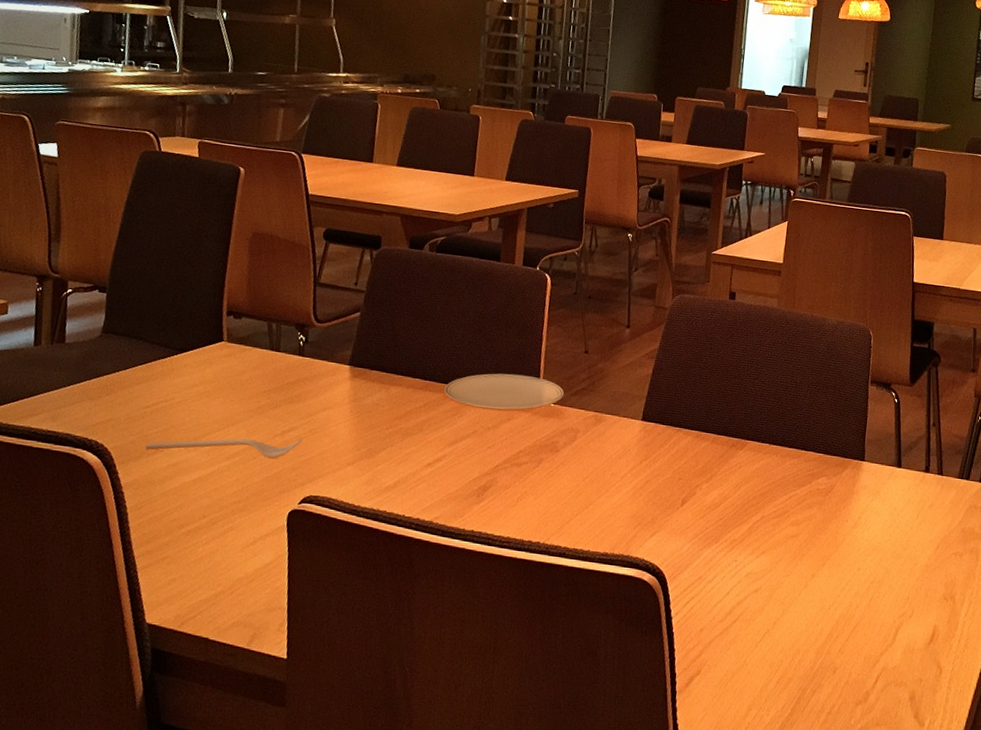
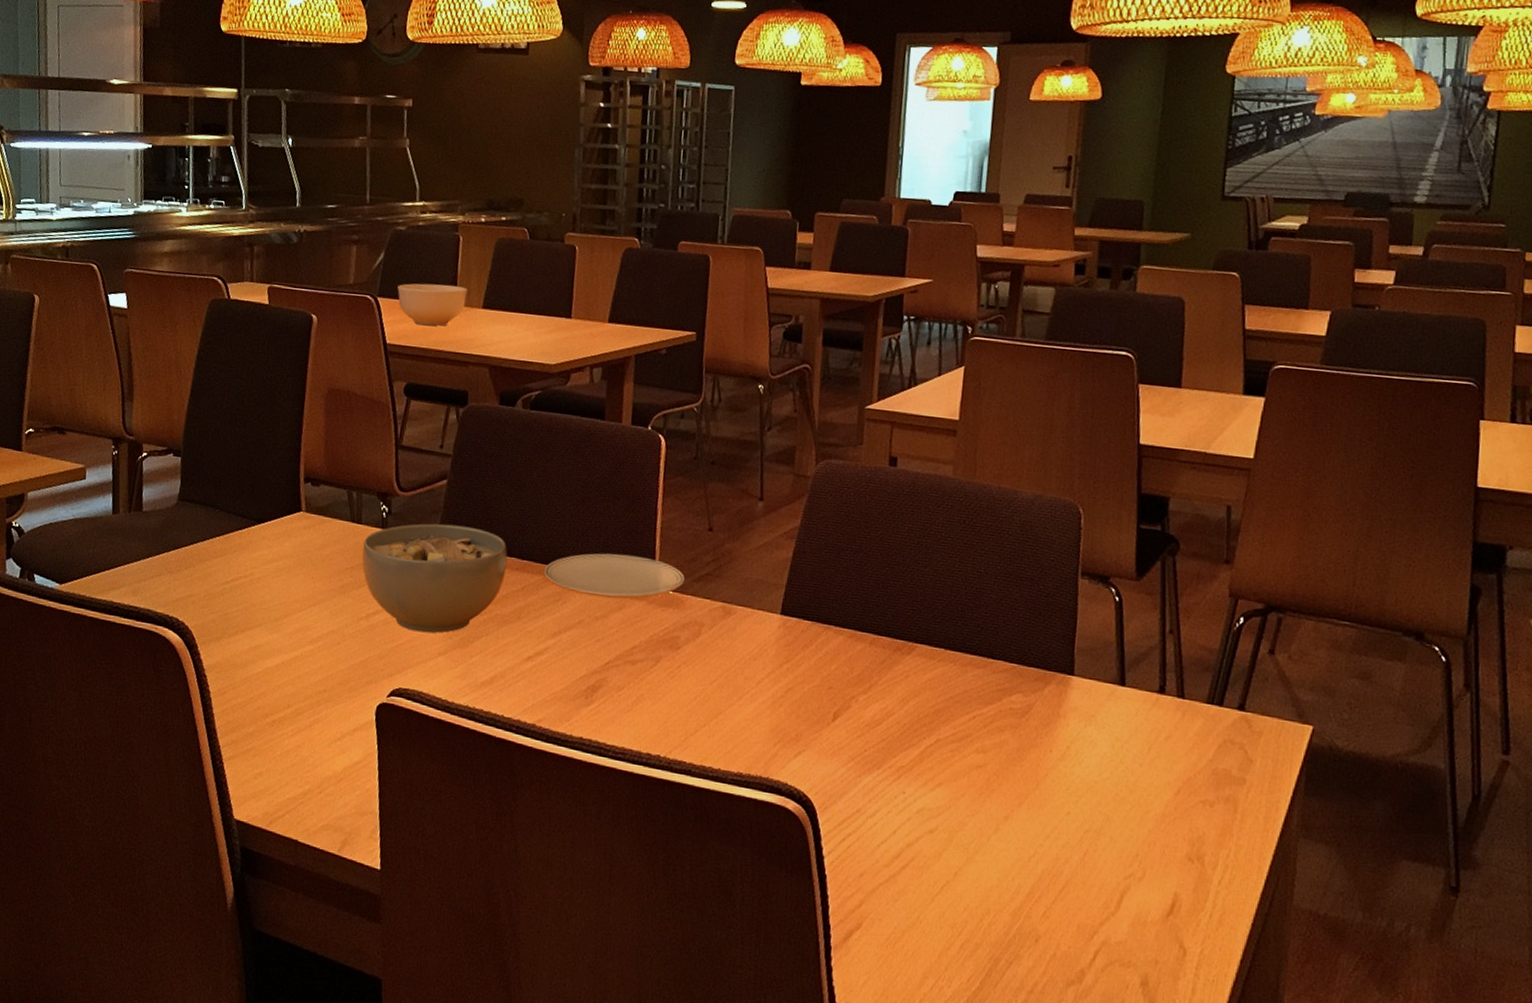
fork: present [145,438,303,459] -> none [226,621,389,645]
soup bowl: none [279,350,413,446] -> present [361,523,508,633]
bowl: none [320,143,384,180] -> present [397,283,467,326]

